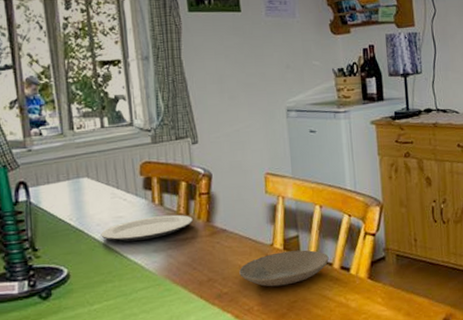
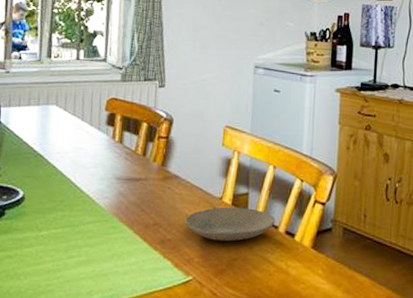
plate: present [101,214,193,242] -> none [59,152,148,175]

